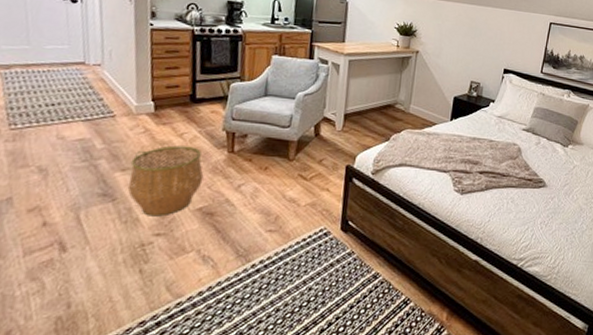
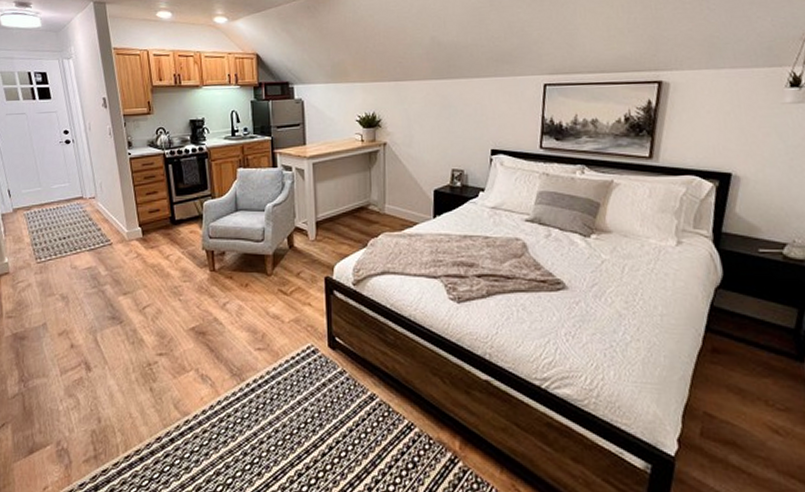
basket: present [127,145,204,217] -> none [130,267,192,337]

